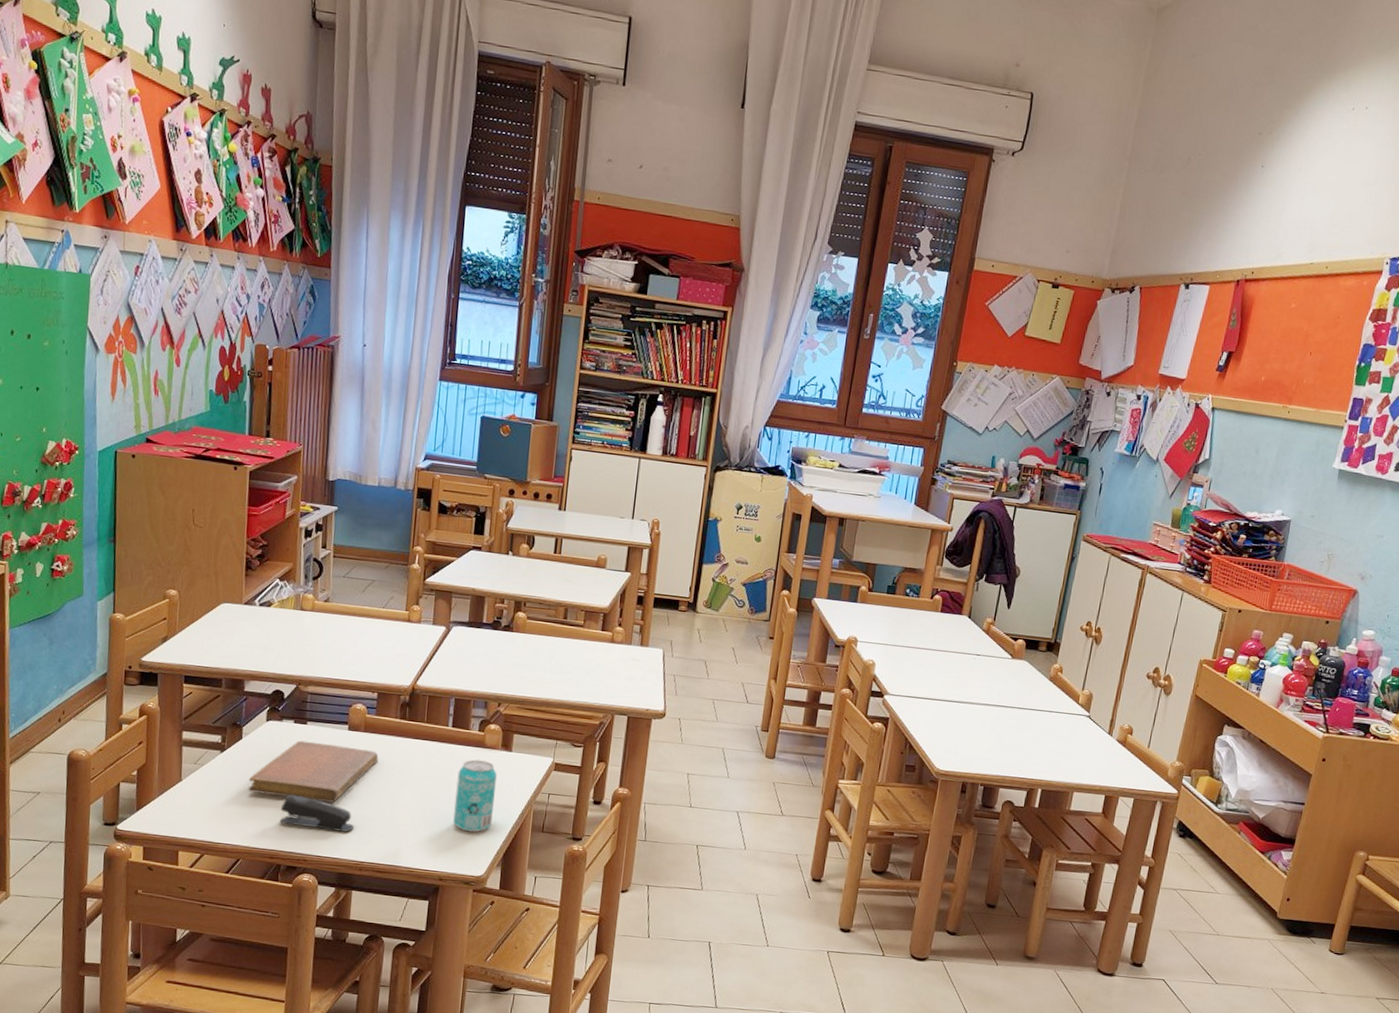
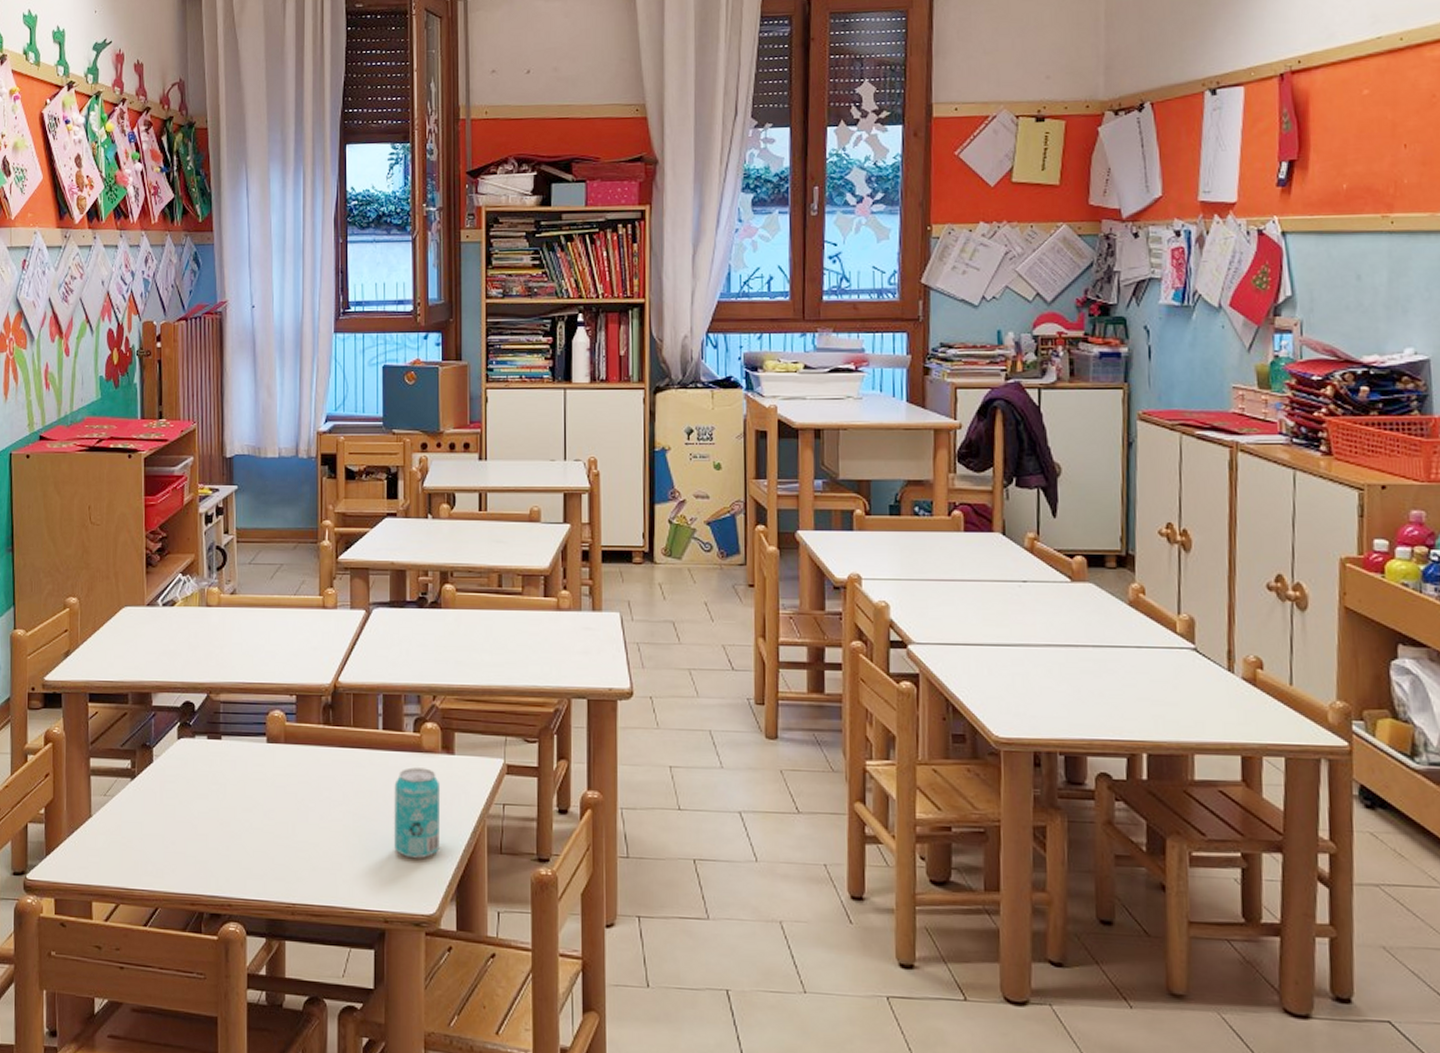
notebook: present [247,740,379,803] -> none [162,759,303,832]
stapler: present [279,794,354,832] -> none [198,825,282,868]

